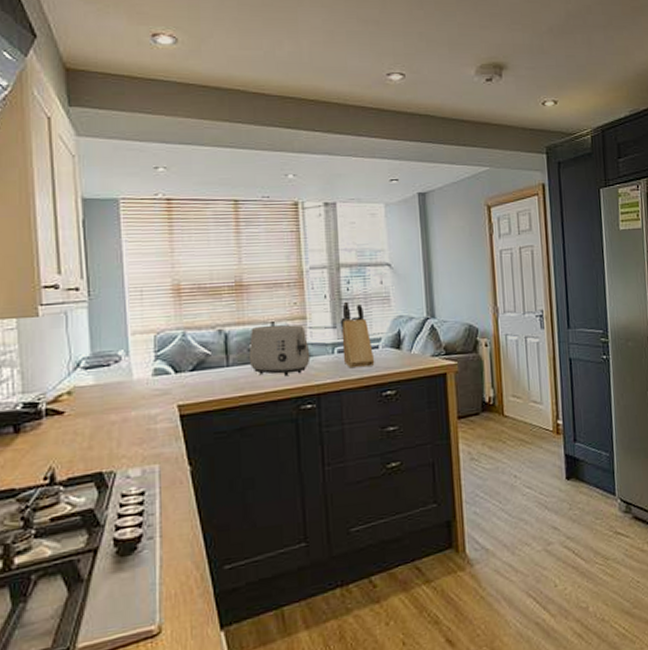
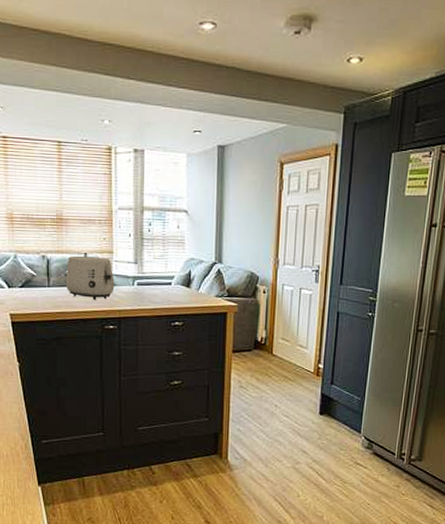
knife block: present [340,301,375,369] -> none [140,241,168,300]

